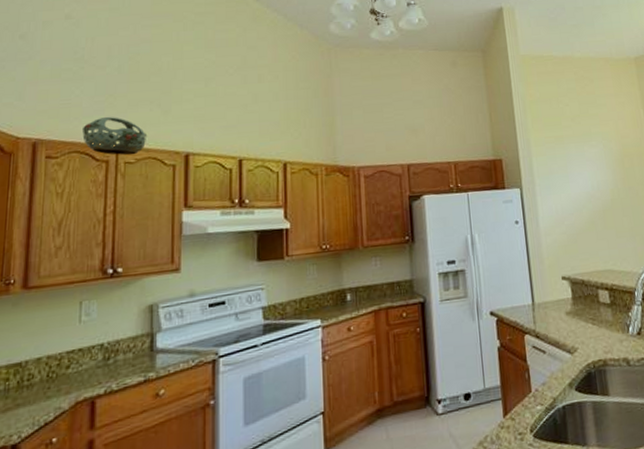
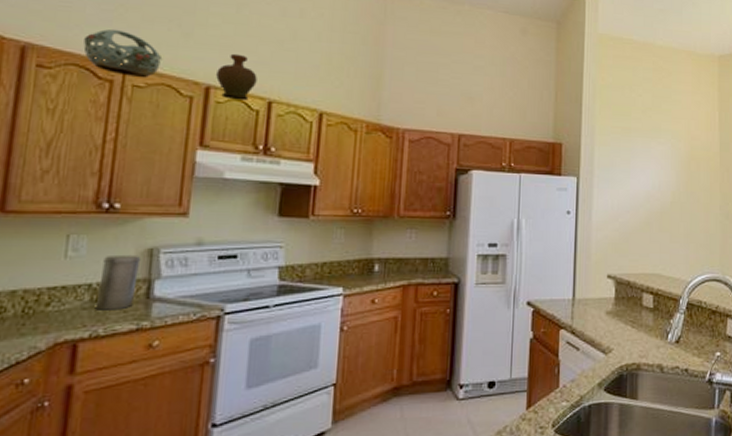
canister: none [107,312,144,367] -> present [95,254,142,310]
decorative vase: none [193,122,228,163] -> present [216,53,257,101]

